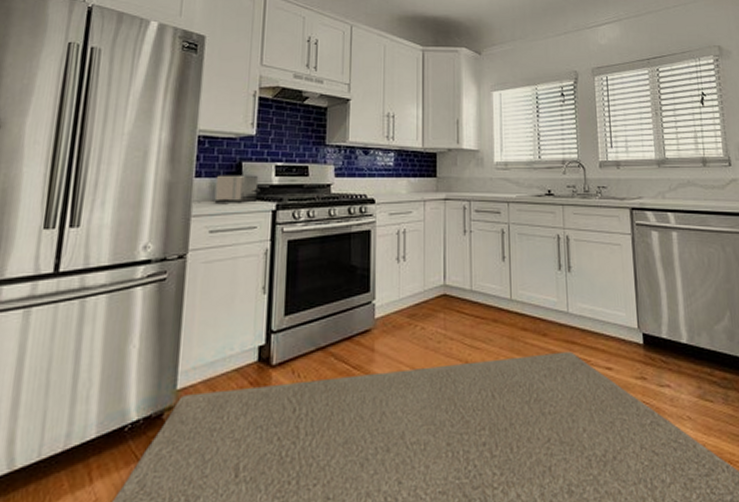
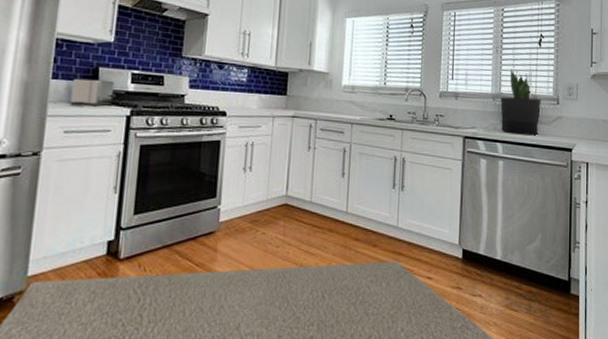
planter: none [666,132,712,202] -> present [500,69,542,136]

